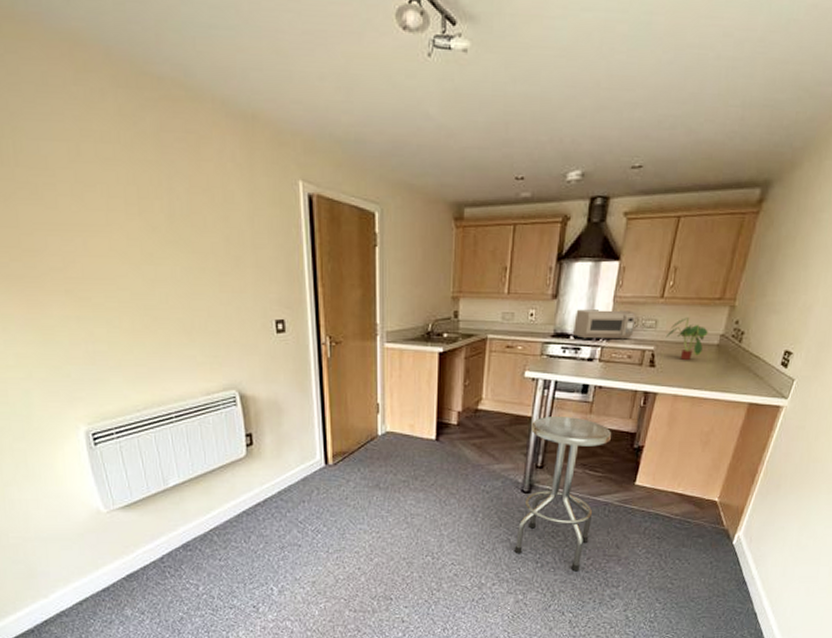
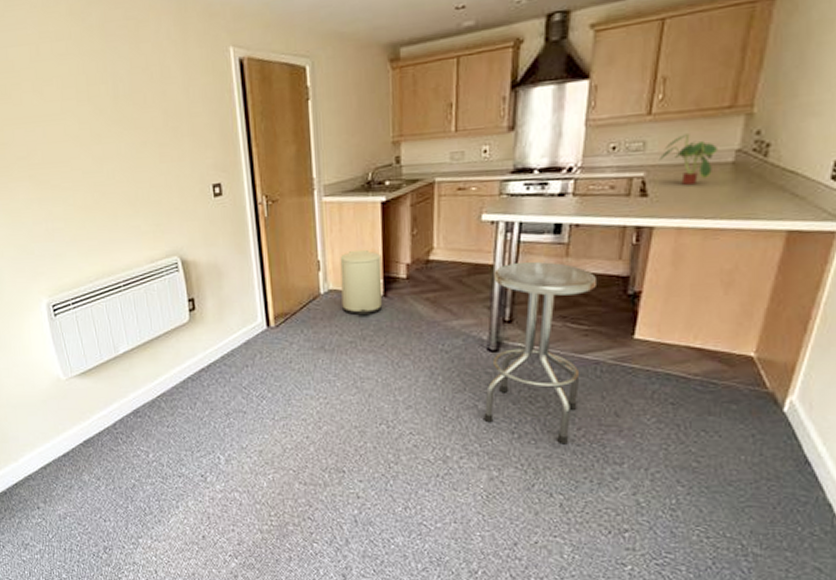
pedal bin: none [398,397,436,456] -> present [340,250,383,315]
microwave: present [573,309,636,341] -> none [537,134,617,174]

